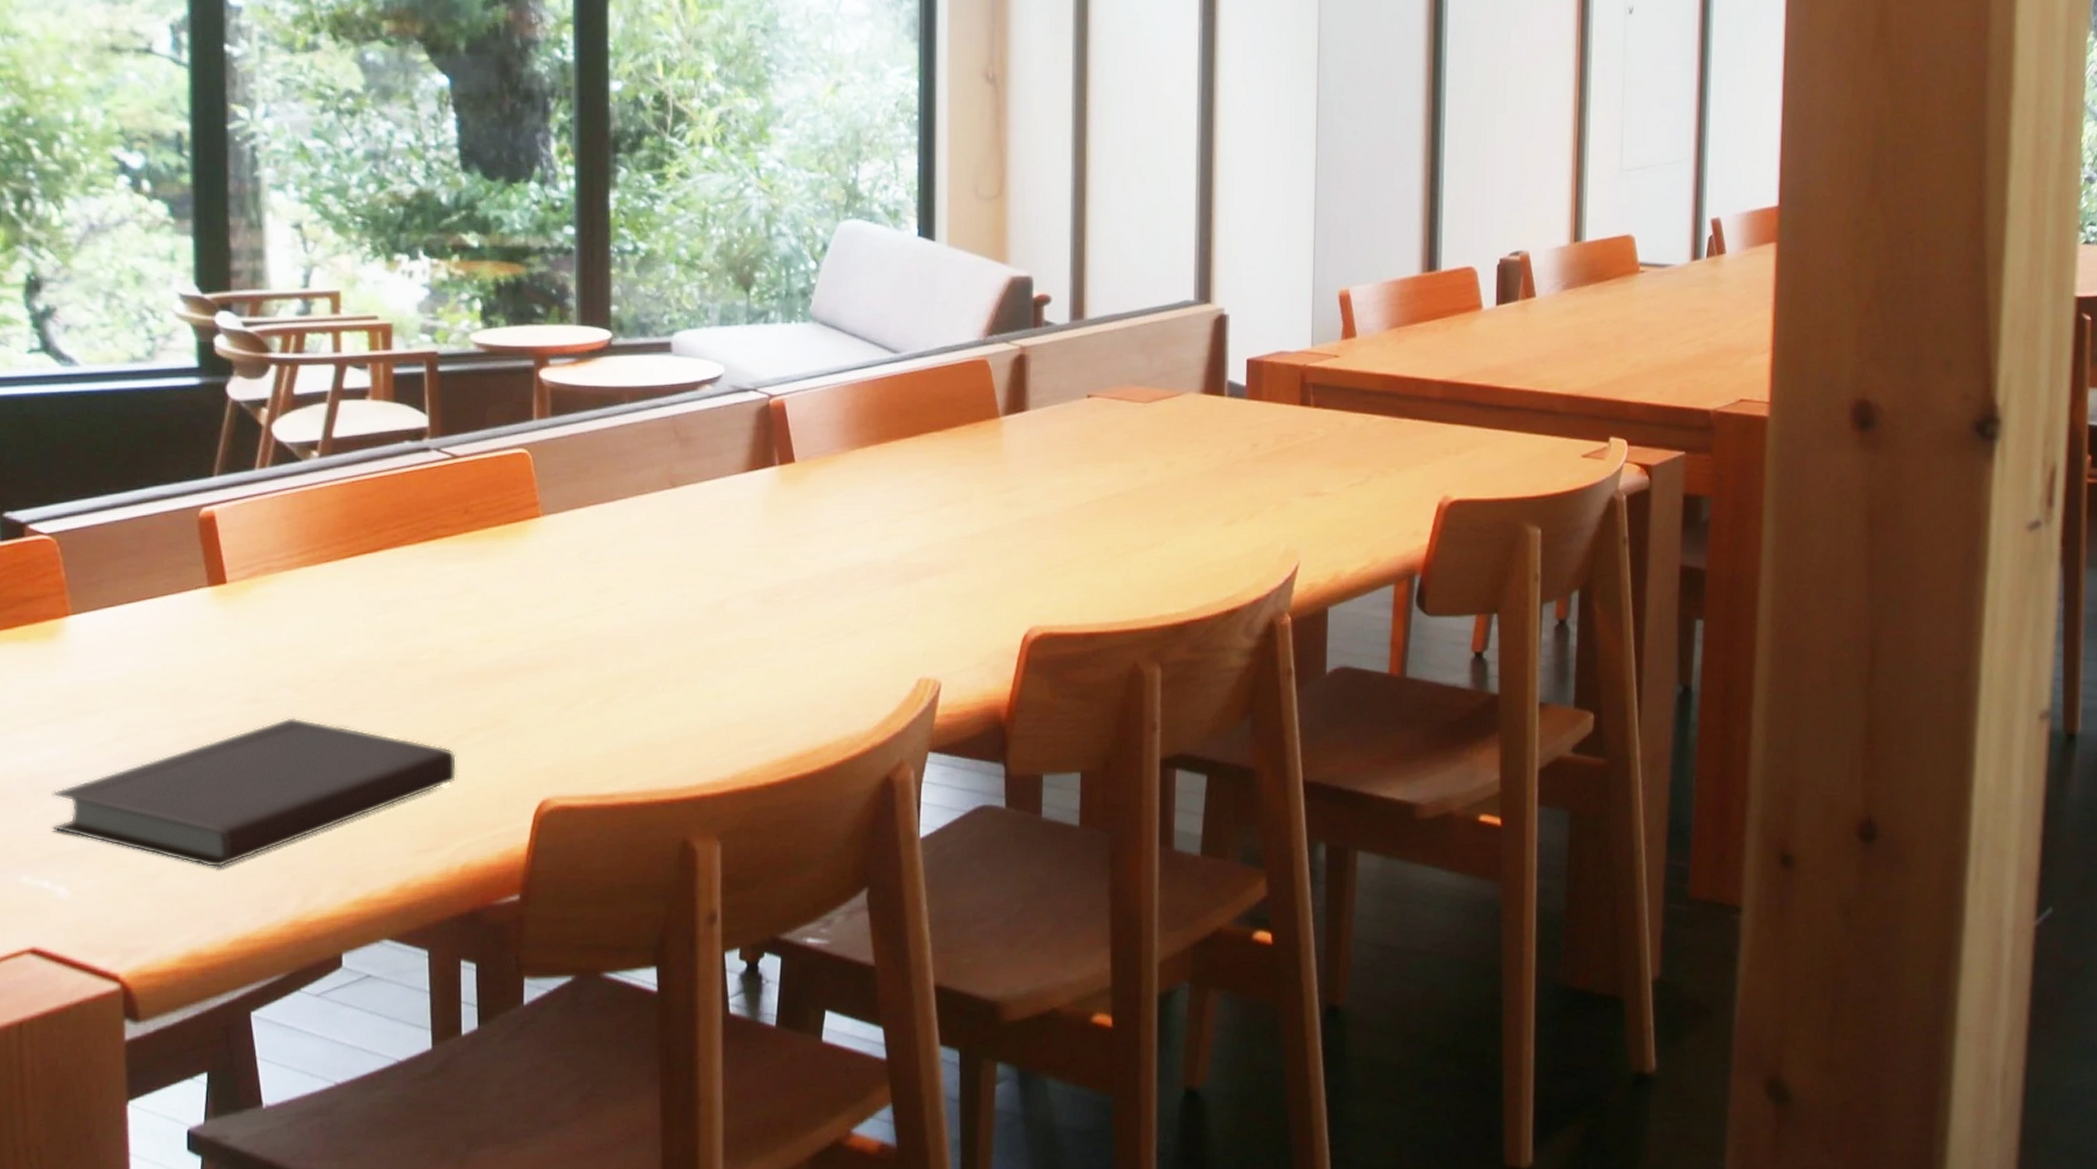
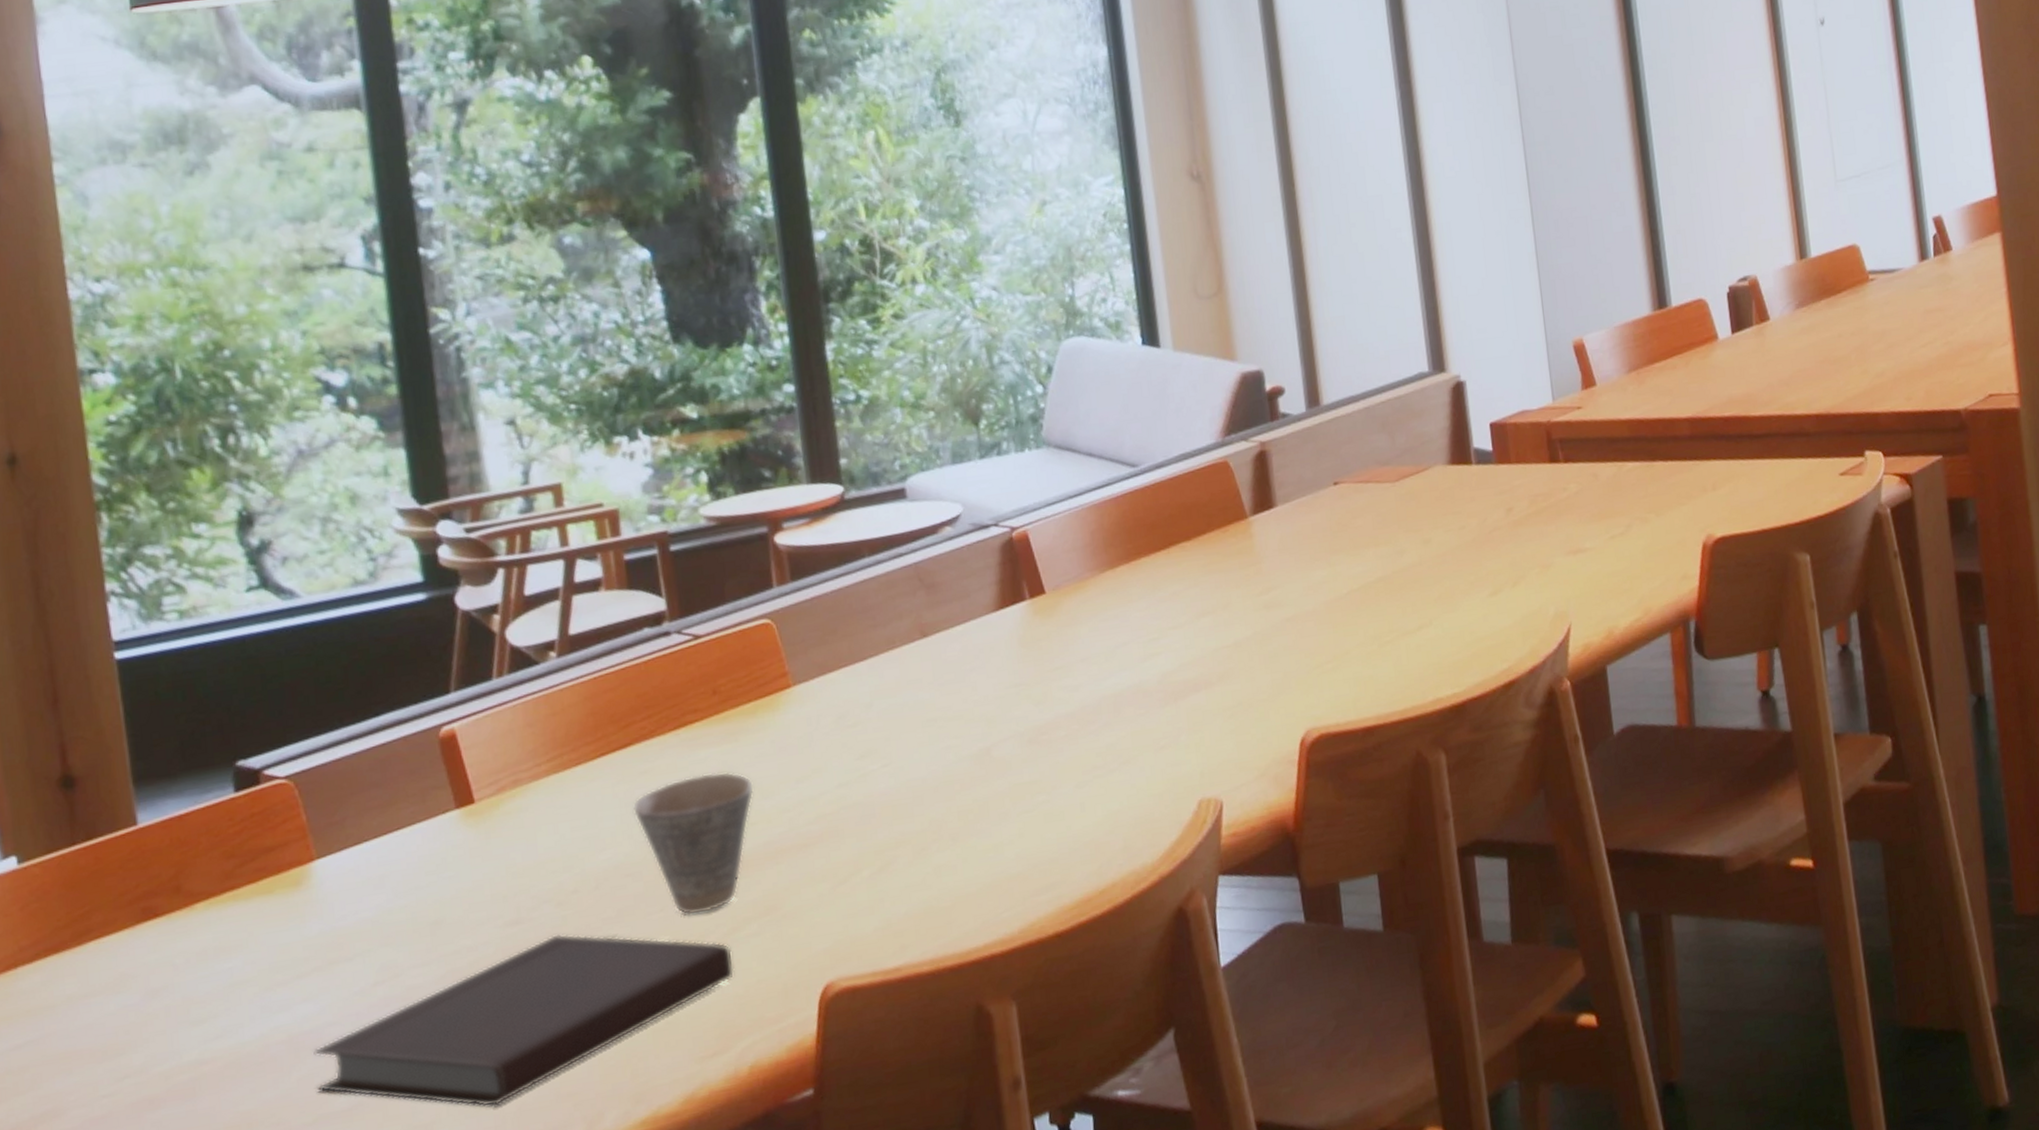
cup: none [376,587,495,718] -> present [632,771,755,916]

